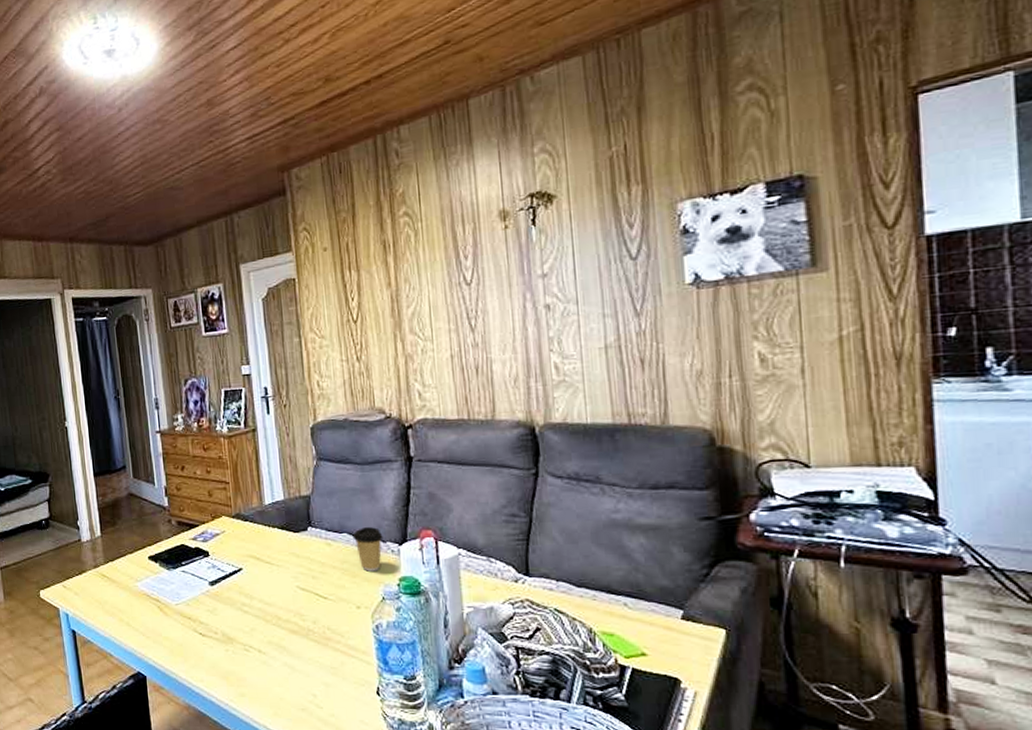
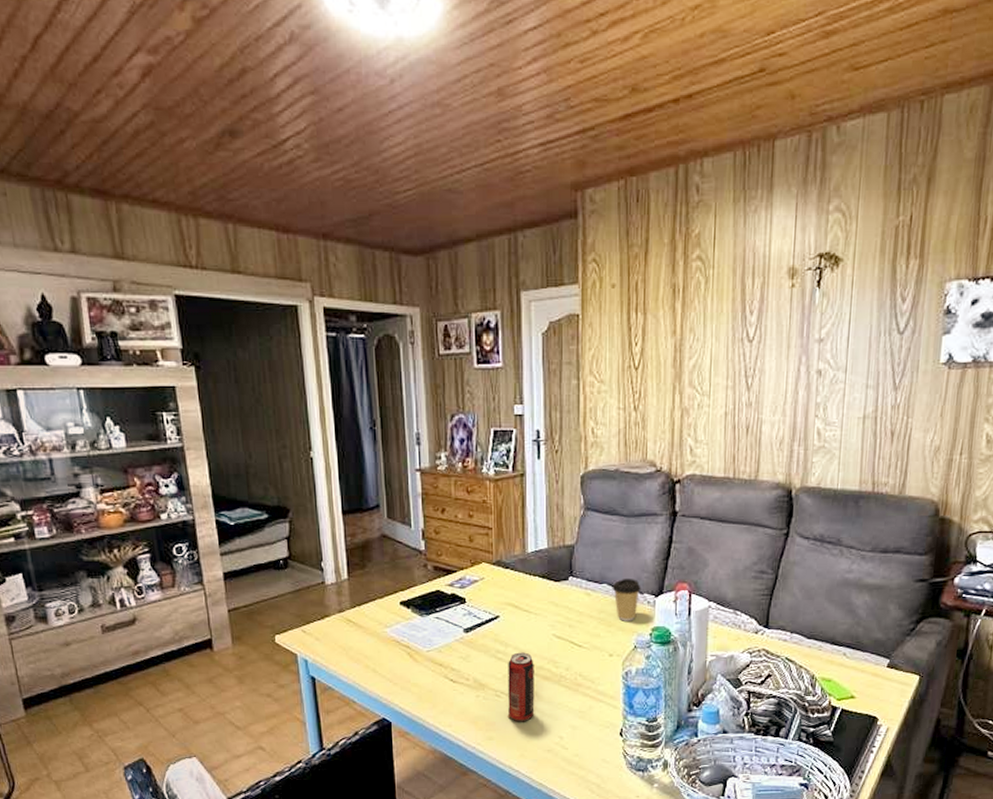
beverage can: none [254,605,285,678] -> present [507,652,535,722]

